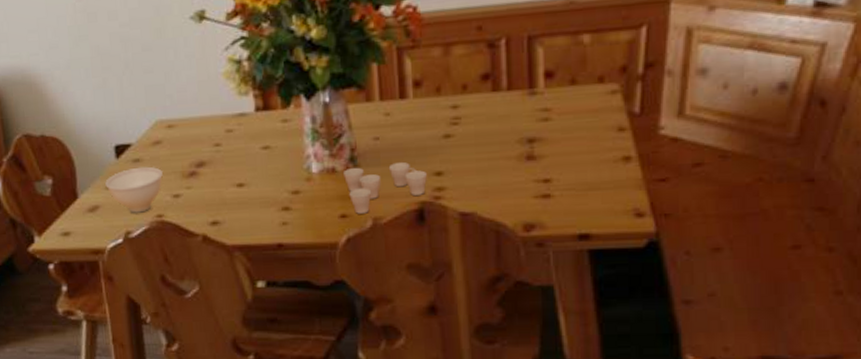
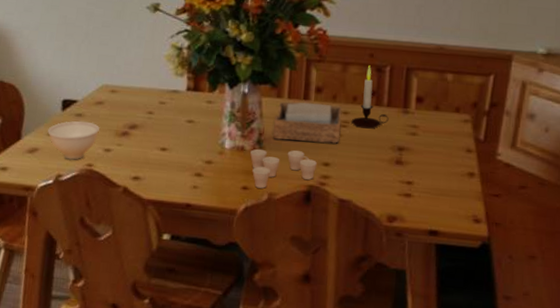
napkin holder: none [366,98,452,153] -> present [273,101,342,144]
candle: none [463,41,512,123] -> present [351,65,389,129]

